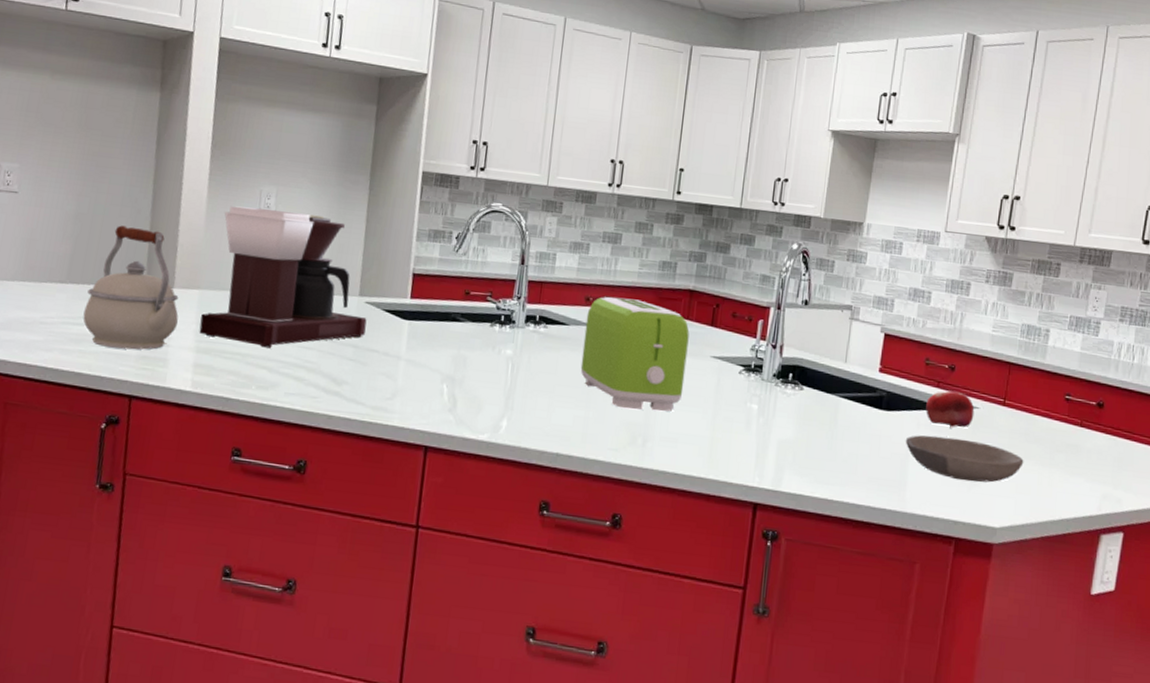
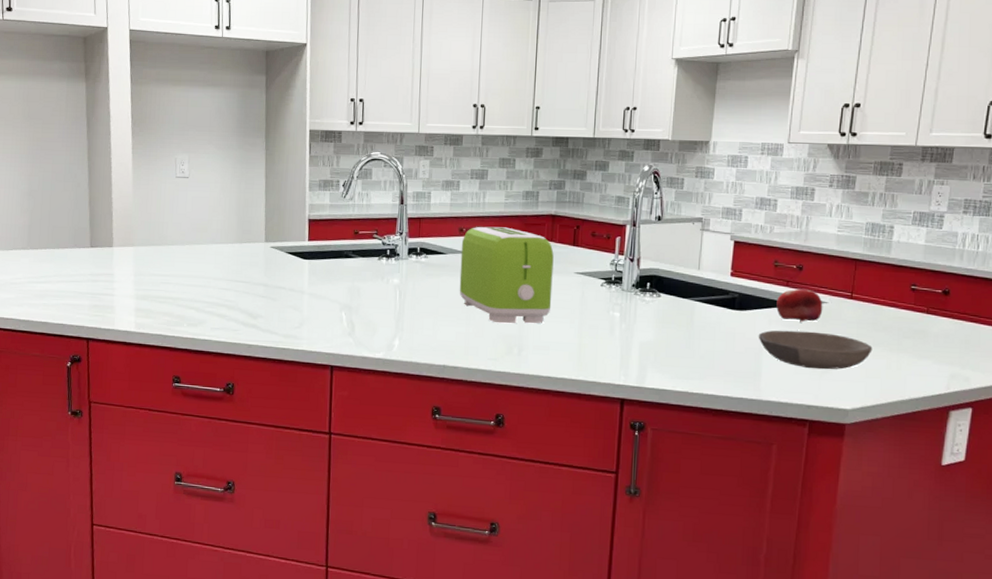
kettle: present [83,225,179,350] -> none [44,198,119,301]
coffee maker: present [199,205,367,348] -> none [137,173,273,292]

